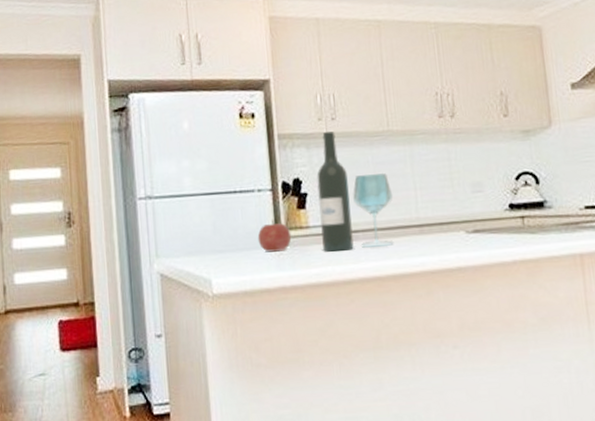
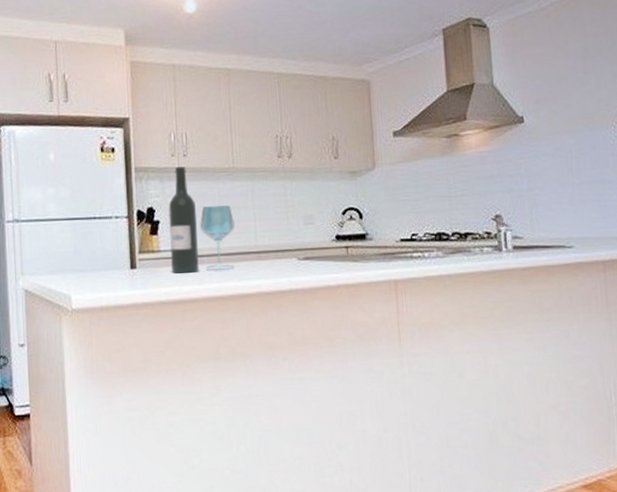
fruit: present [257,219,292,252] -> none [114,243,144,273]

